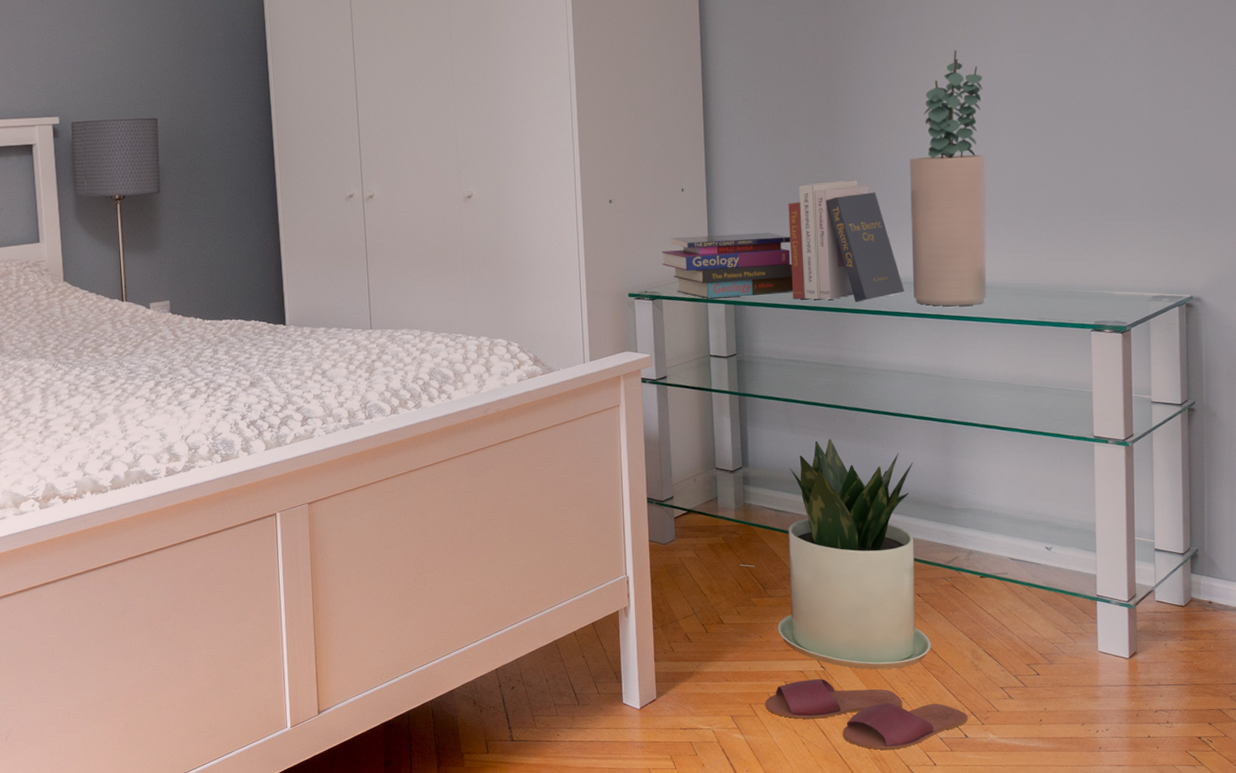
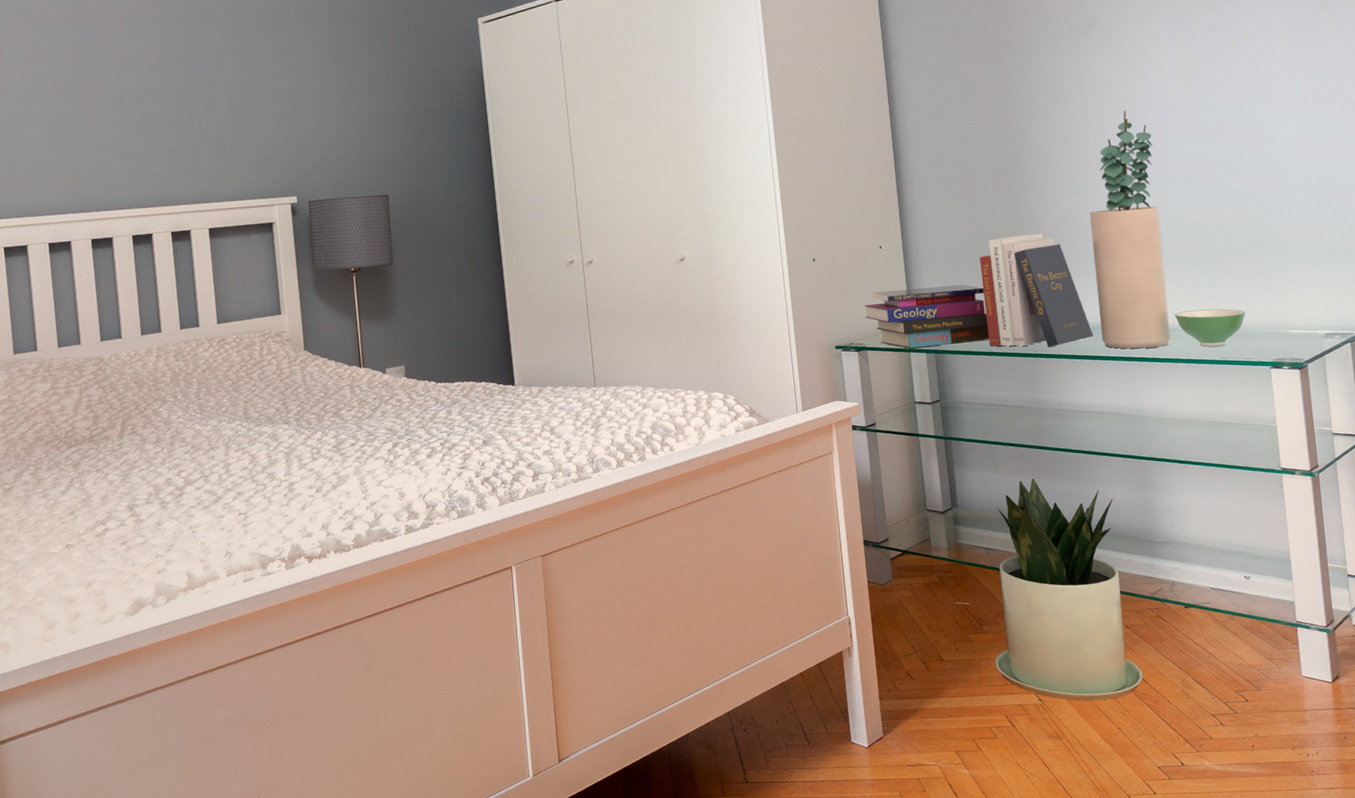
slippers: present [765,678,968,750] -> none [987,711,1183,780]
bowl: none [993,266,1070,307] -> present [1175,309,1246,347]

